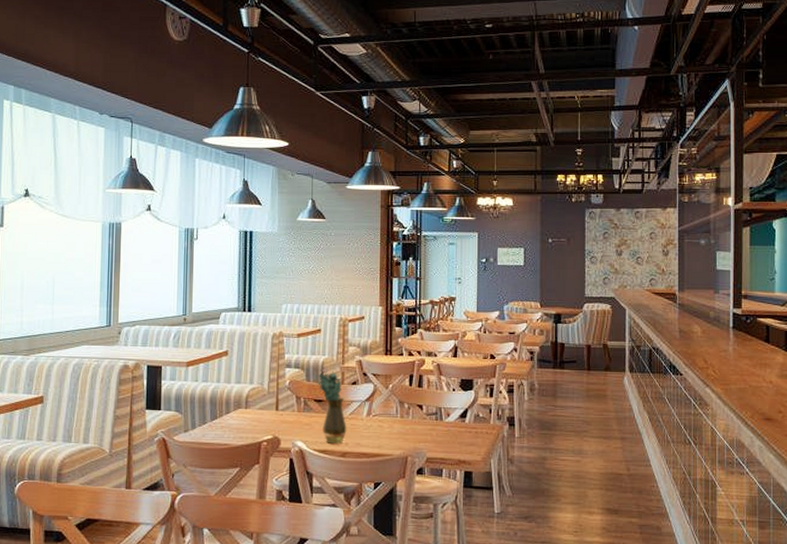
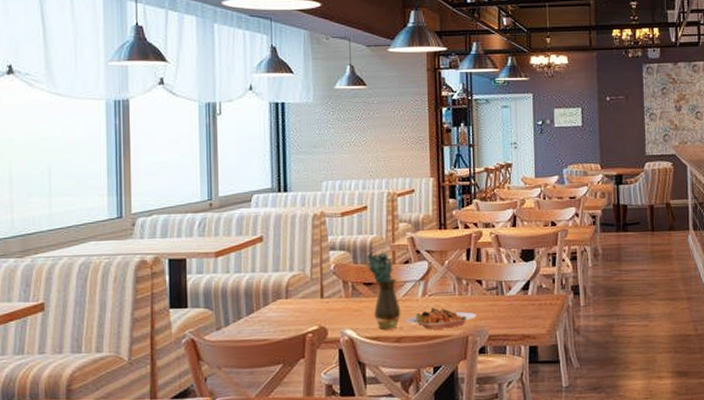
salad: none [350,427,416,449] -> present [405,307,476,331]

